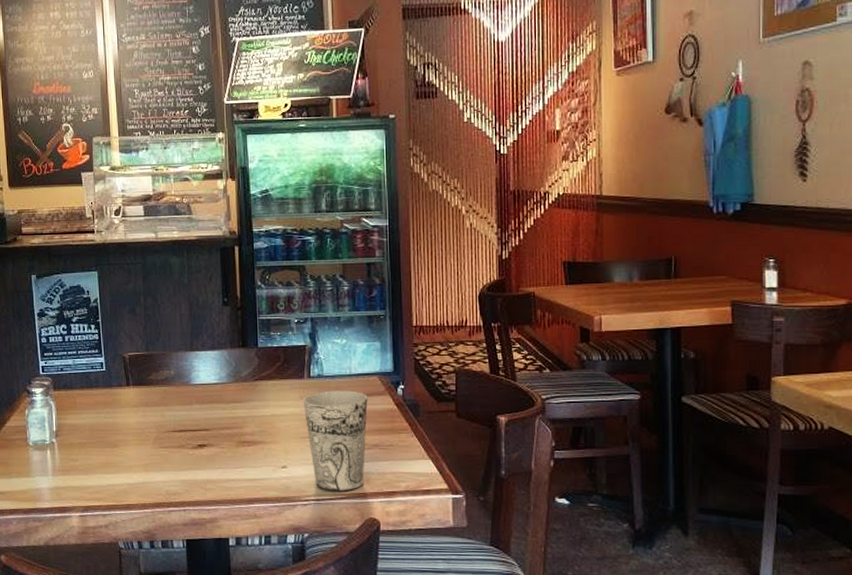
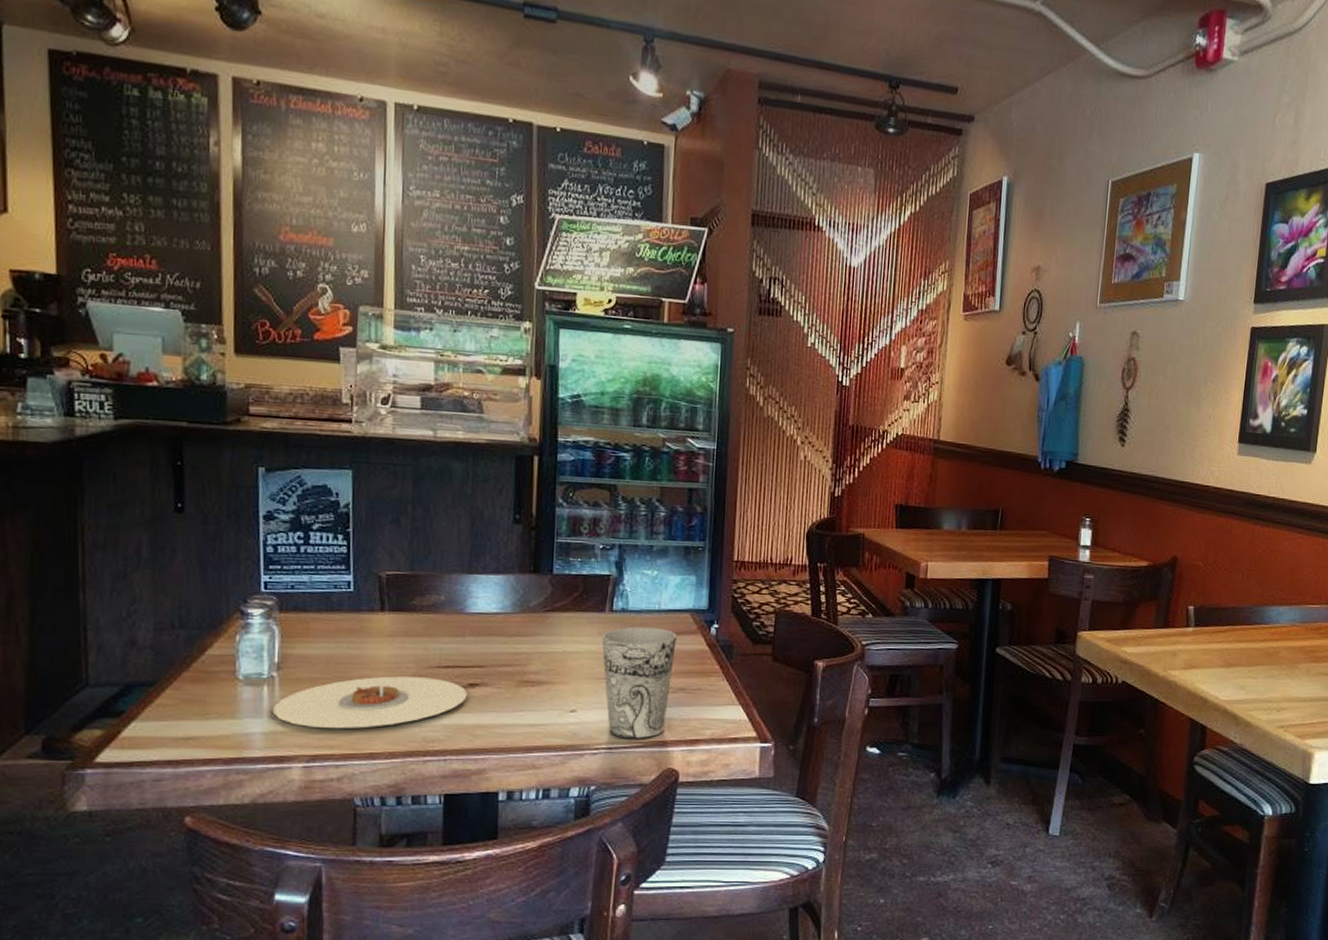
plate: none [55,440,198,485] -> present [272,676,467,729]

